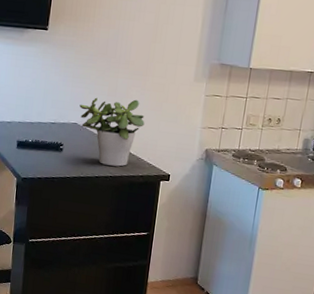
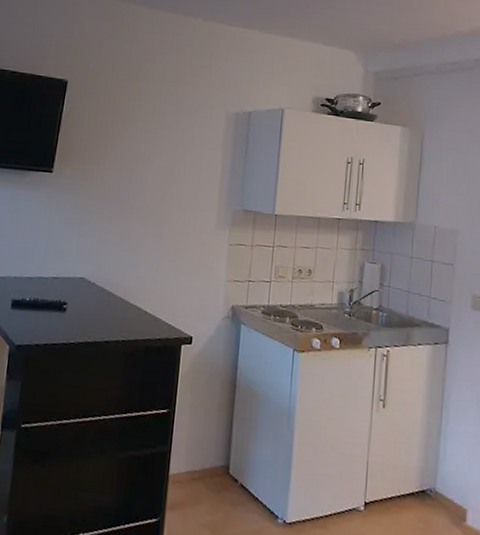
potted plant: present [79,97,145,167] -> none [87,247,162,329]

